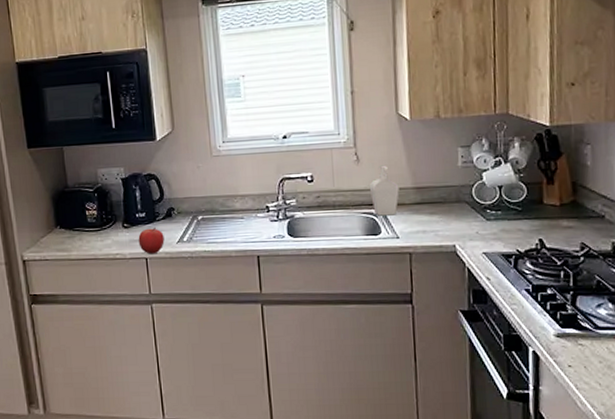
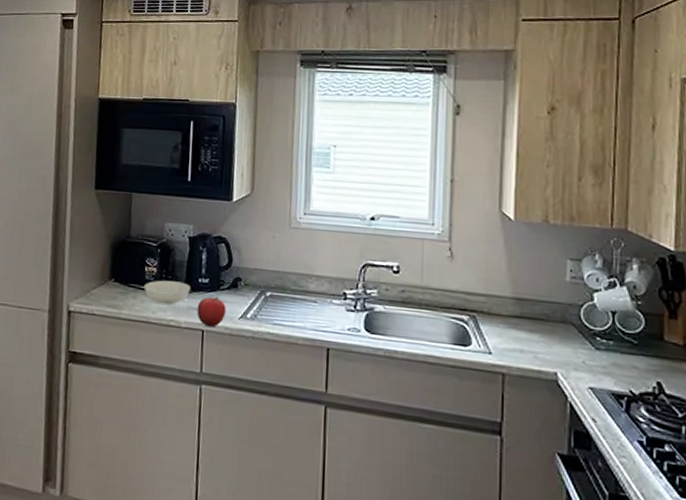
bowl: none [87,219,131,242] -> present [143,280,192,306]
soap bottle: present [369,165,399,216] -> none [461,266,496,326]

